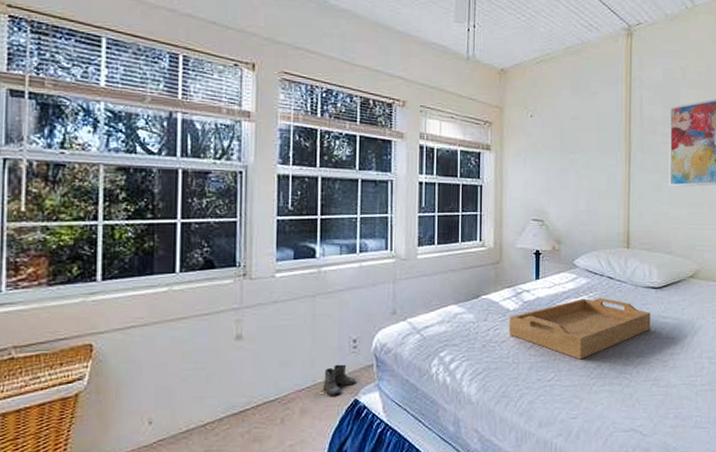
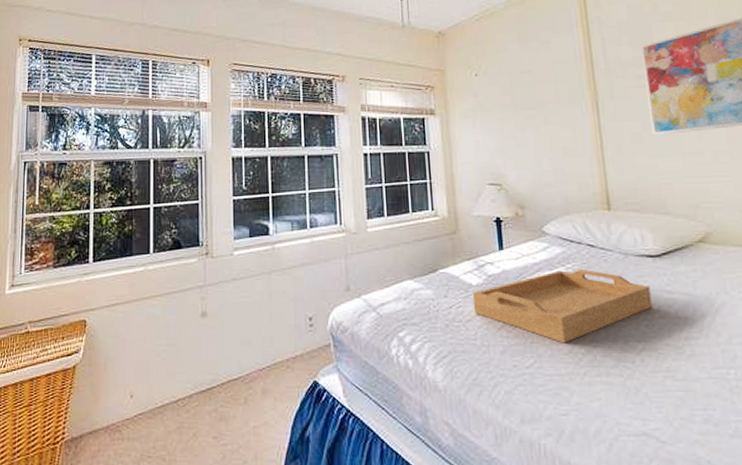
boots: present [322,364,356,396] -> none [282,343,315,377]

